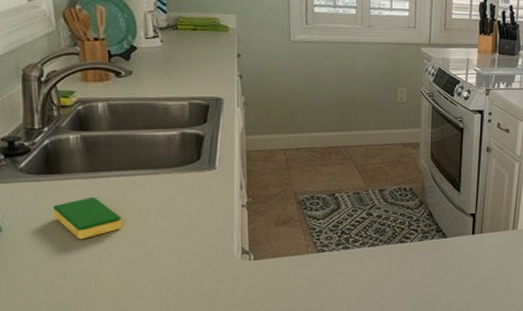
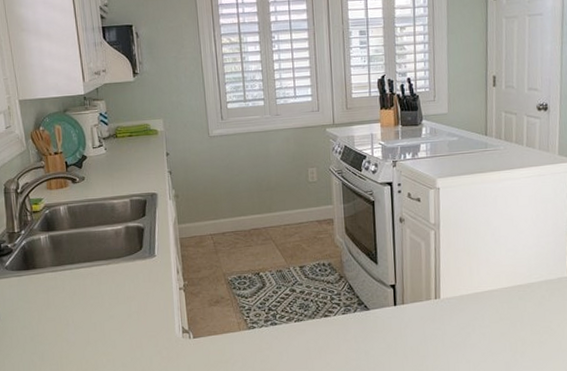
dish sponge: present [52,196,123,240] -> none [31,287,84,325]

